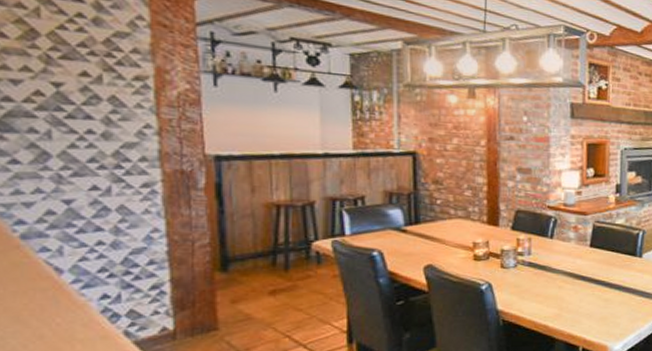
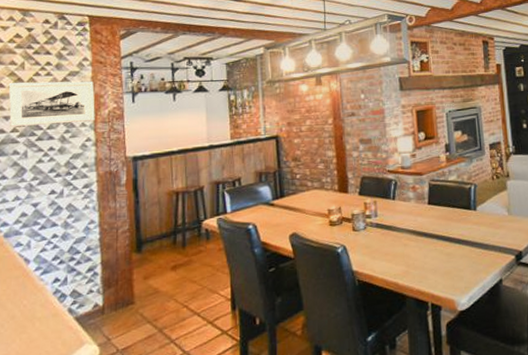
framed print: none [15,32,157,103] -> present [8,81,95,128]

